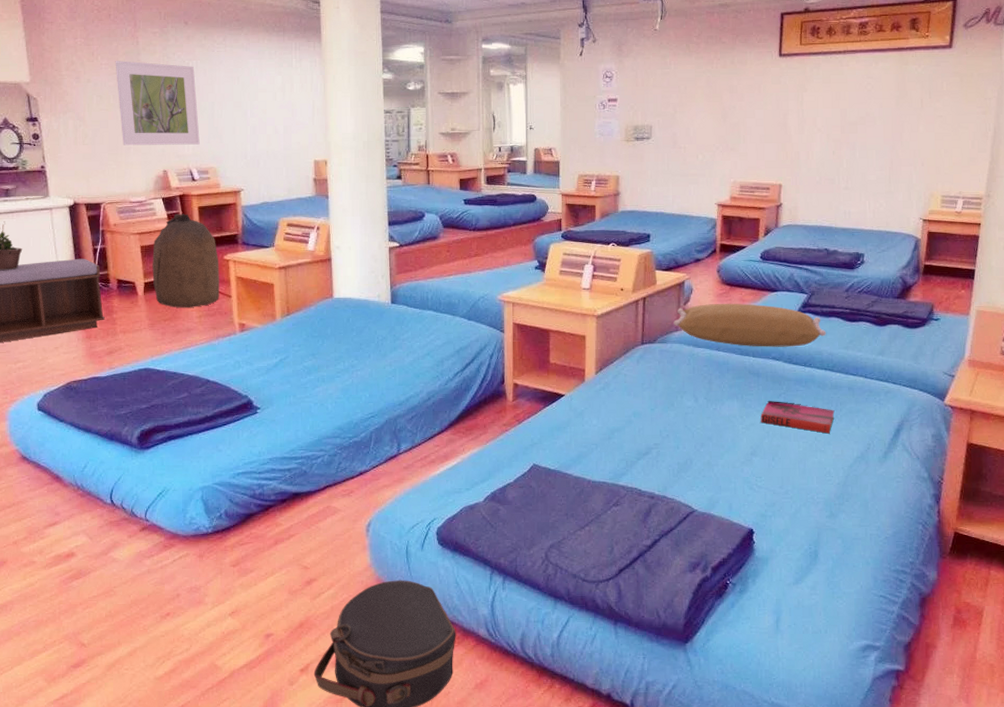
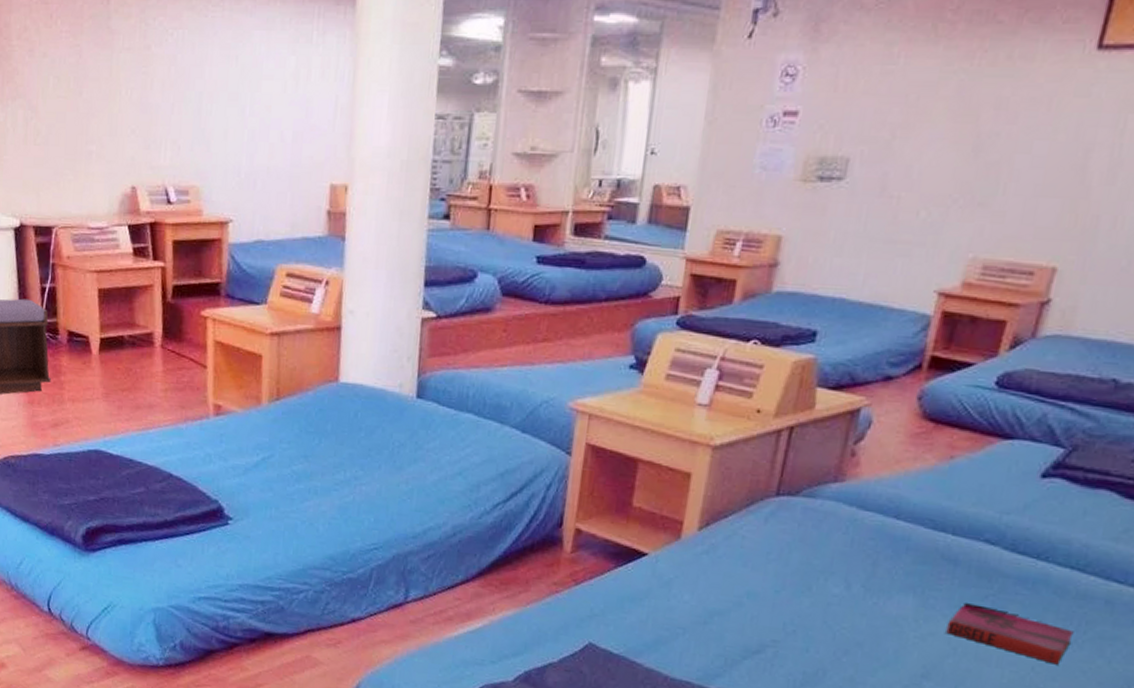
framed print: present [115,61,200,146] -> none [78,27,181,153]
bag: present [152,214,219,308] -> none [110,248,195,377]
pillow: present [673,304,826,347] -> none [832,446,1086,528]

